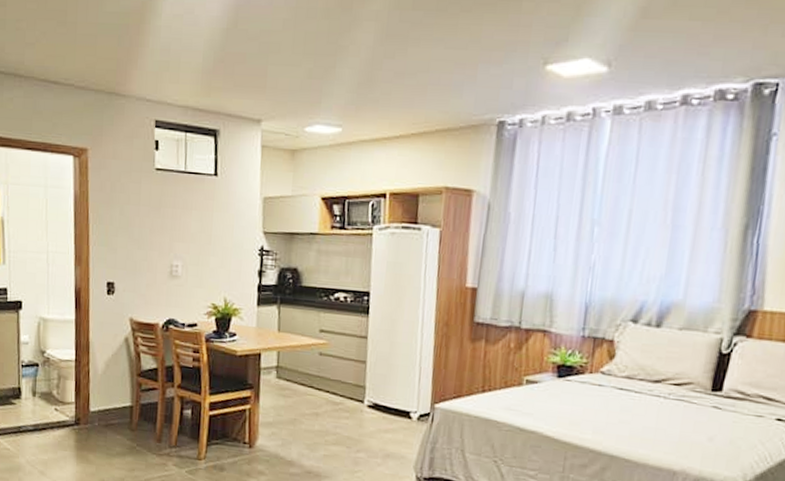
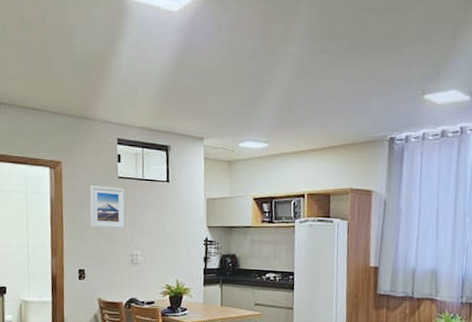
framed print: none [121,178,164,233] -> present [89,185,125,228]

